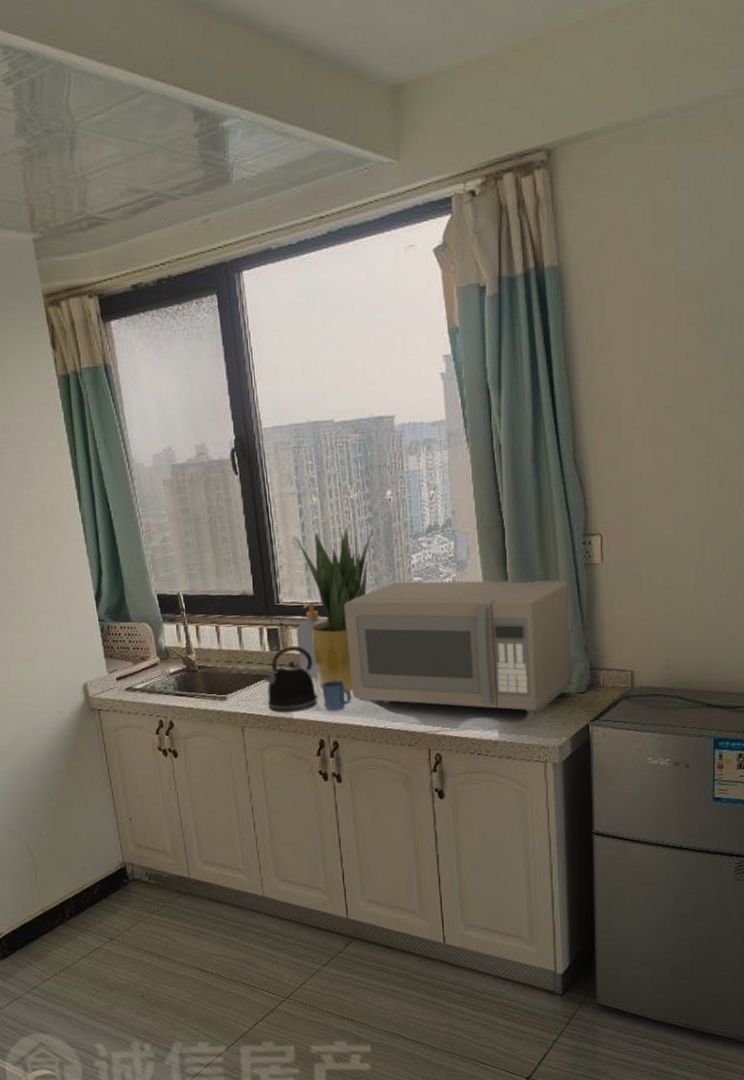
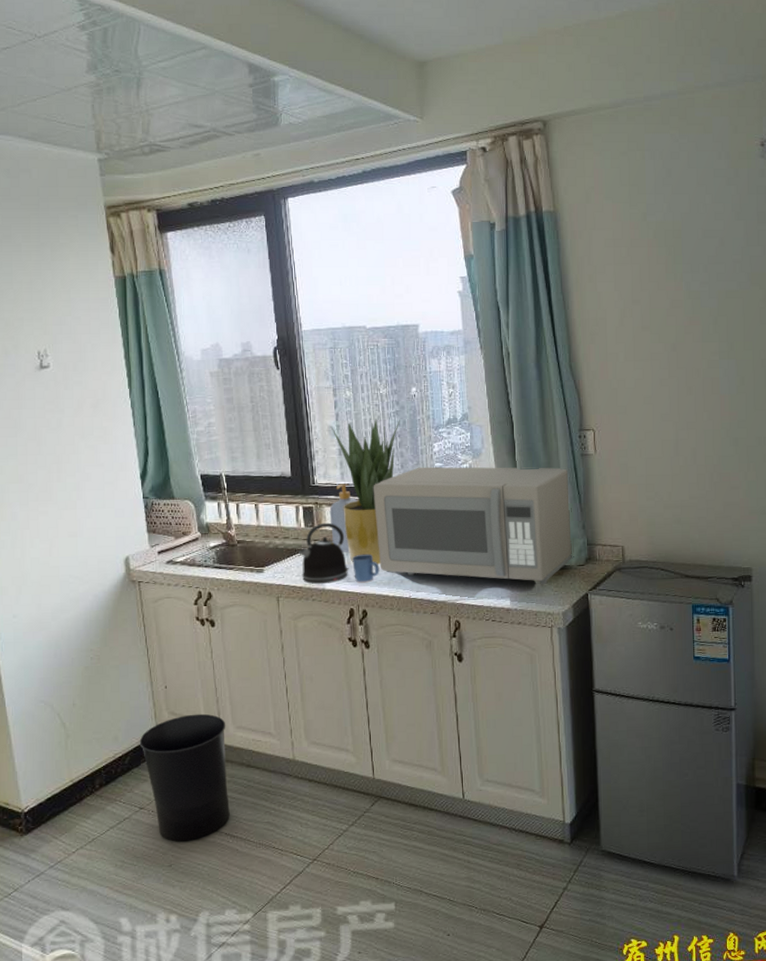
waste bin: none [106,847,200,973] -> present [139,713,230,842]

